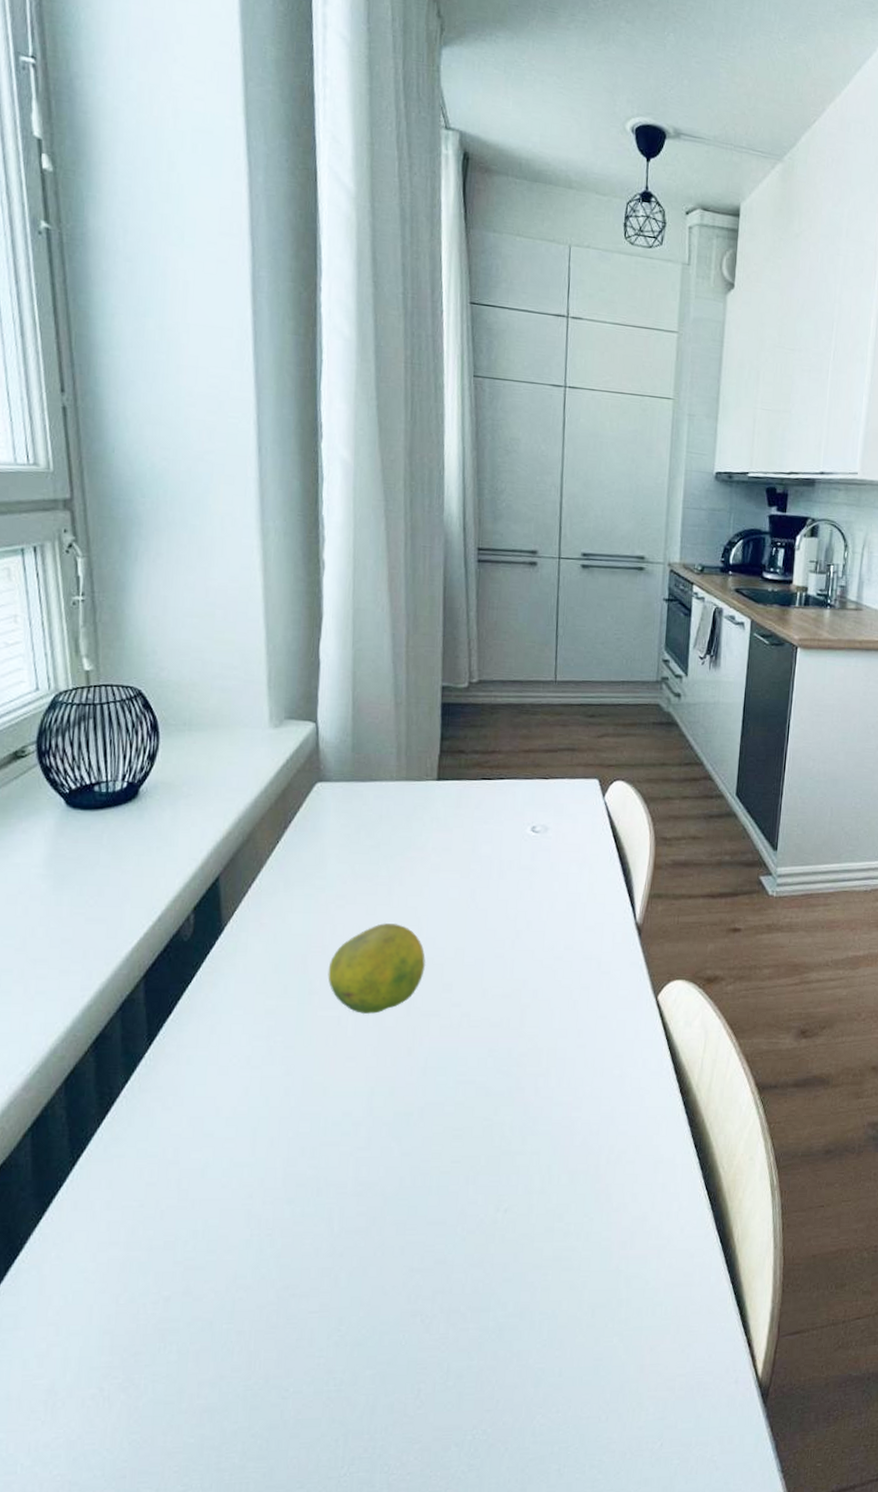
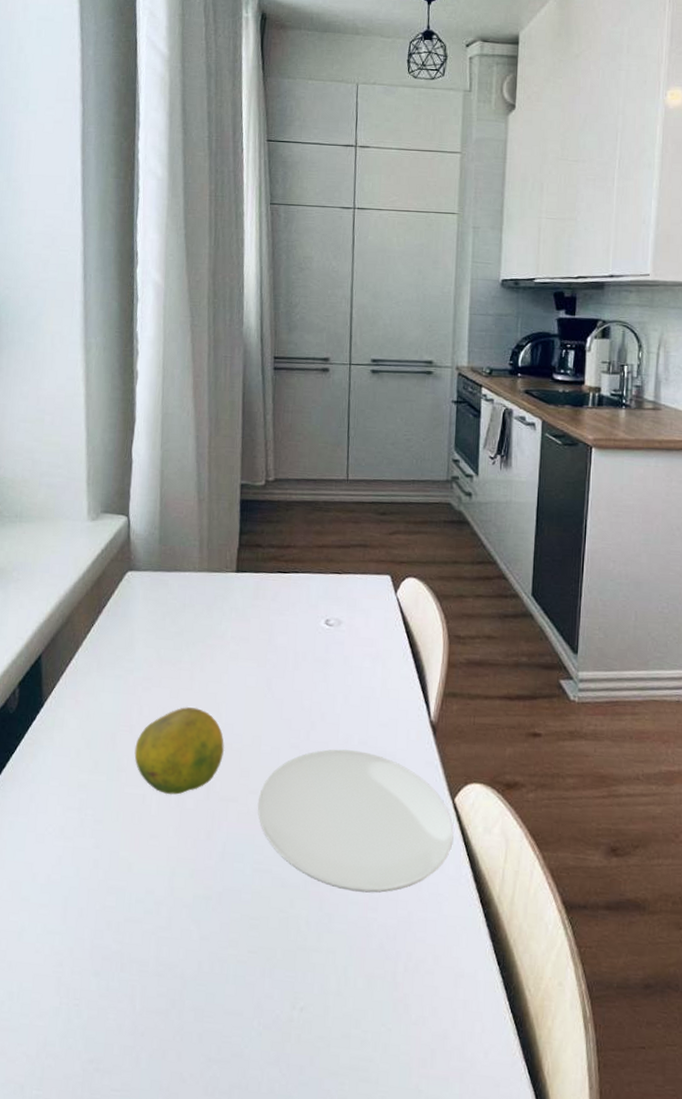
plate: none [460,956,656,1093] -> present [257,749,454,893]

